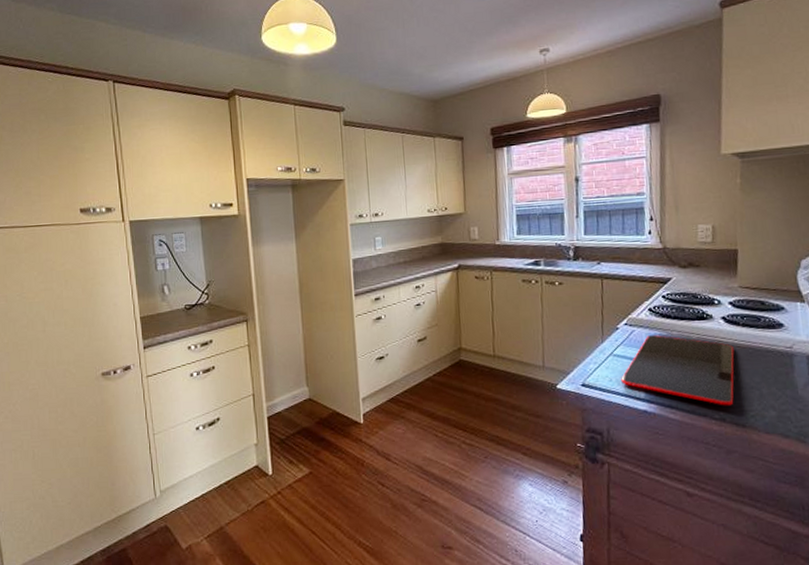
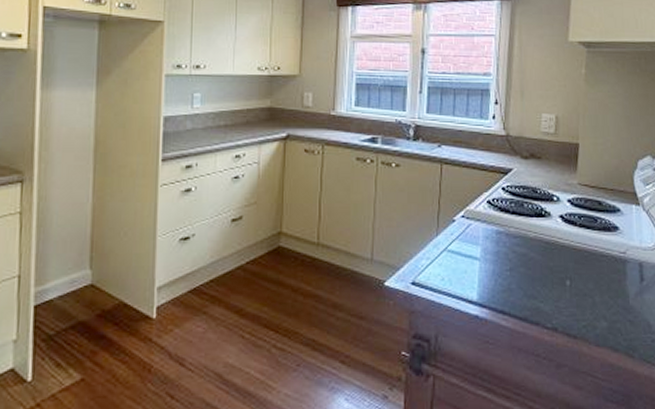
cutting board: present [621,335,734,406] -> none [454,231,570,314]

